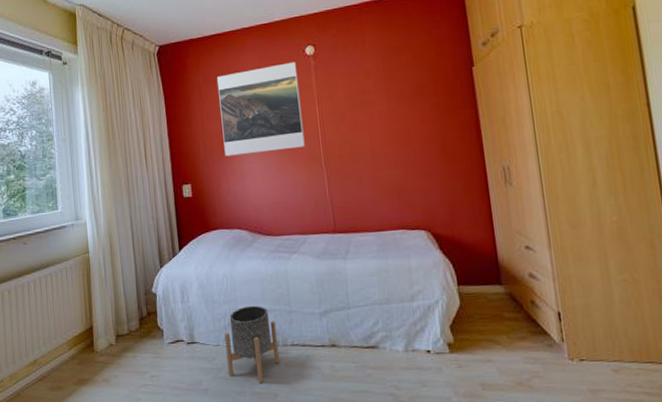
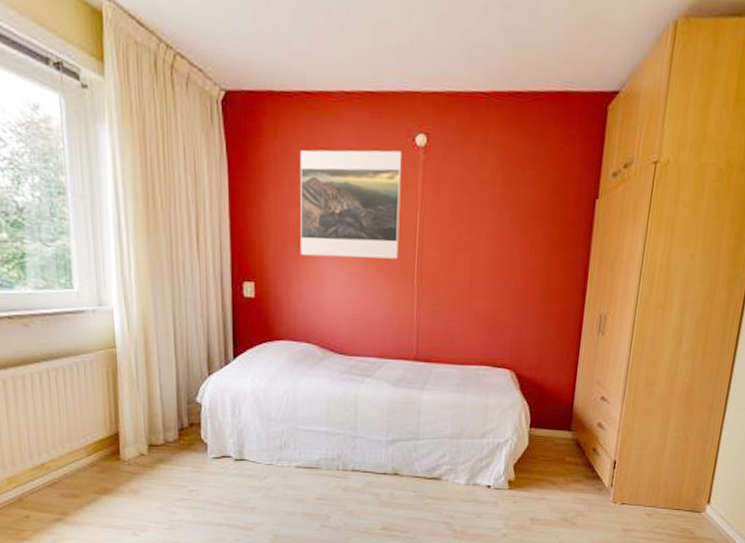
planter: present [224,305,280,384] -> none [279,427,338,506]

